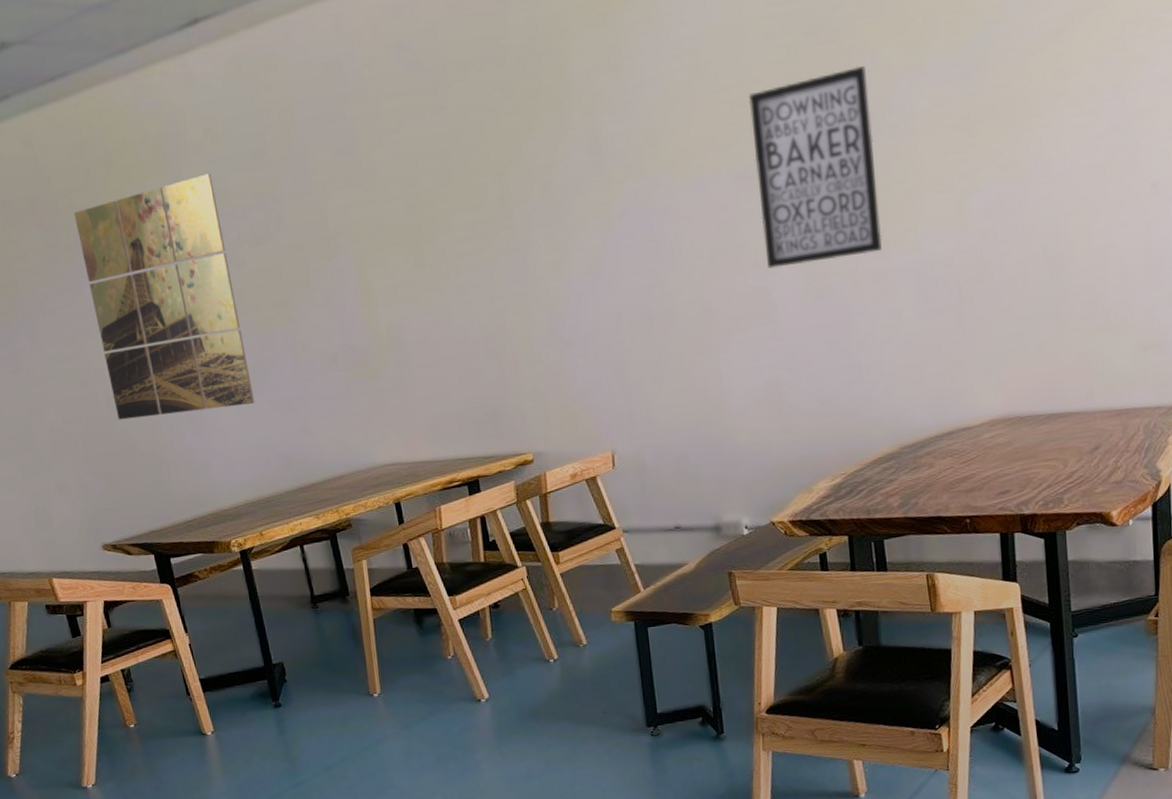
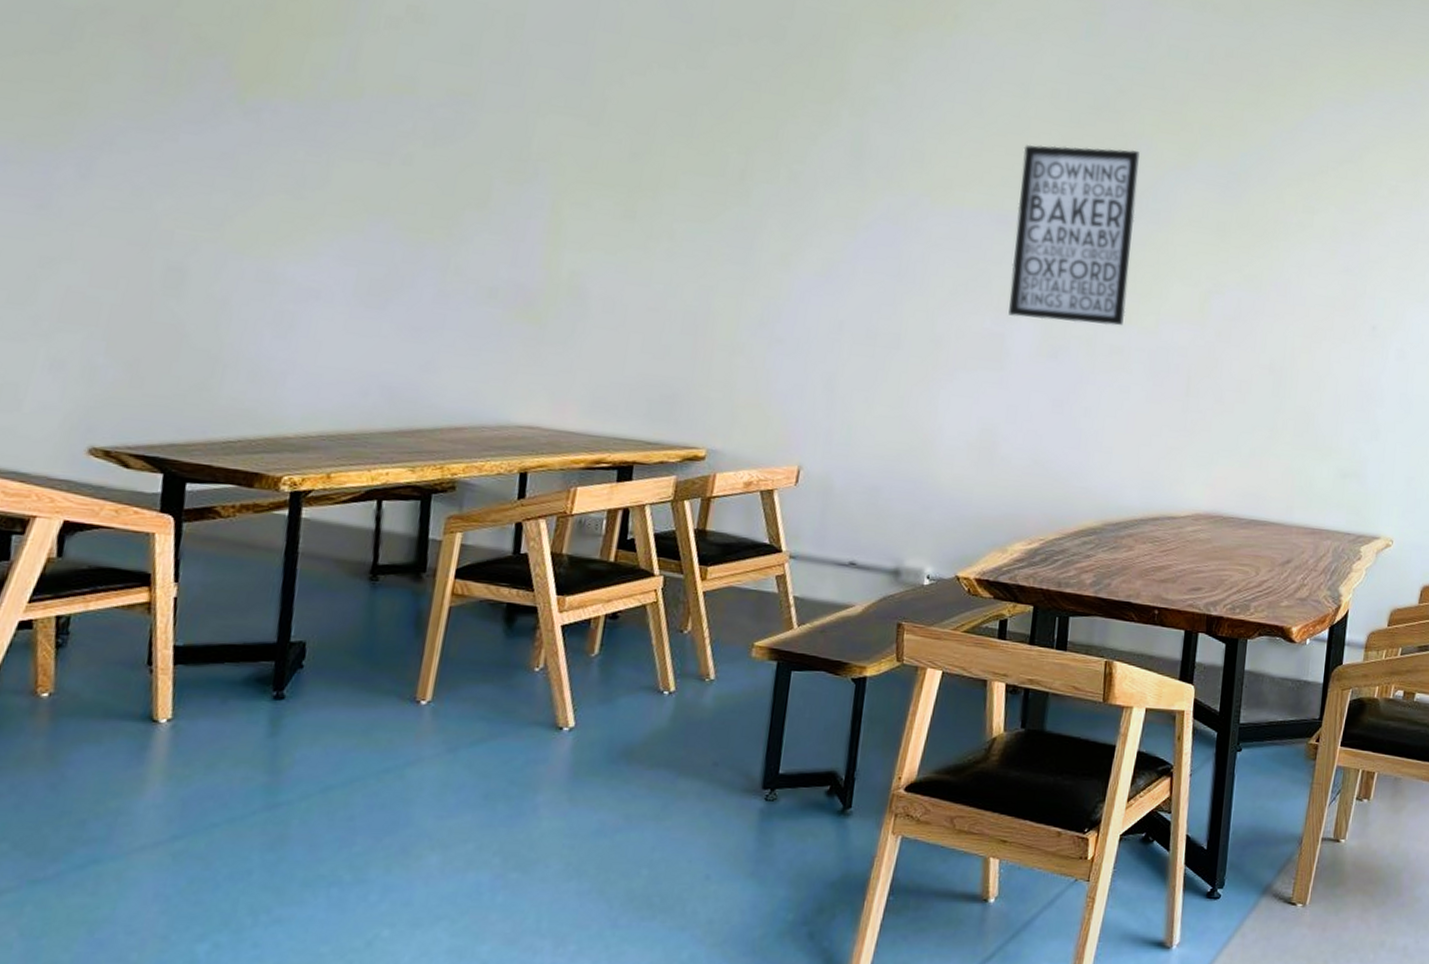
wall art: present [74,173,255,420] -> none [172,46,401,321]

